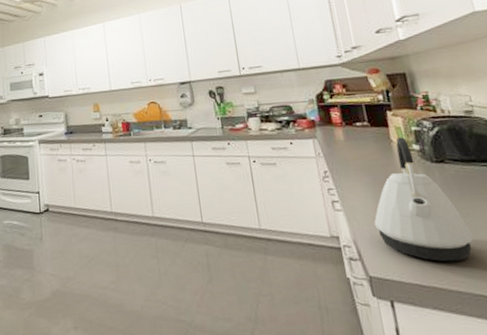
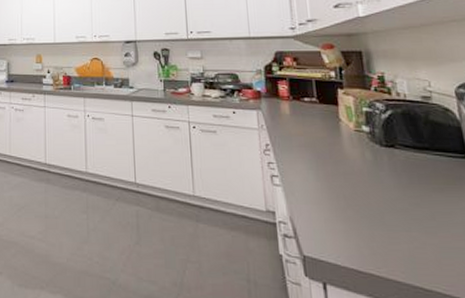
kettle: present [374,137,474,262] -> none [313,117,418,250]

